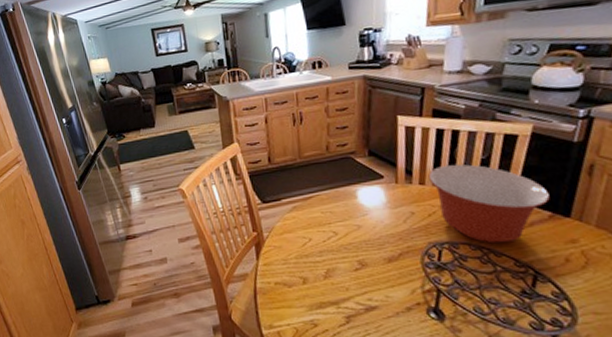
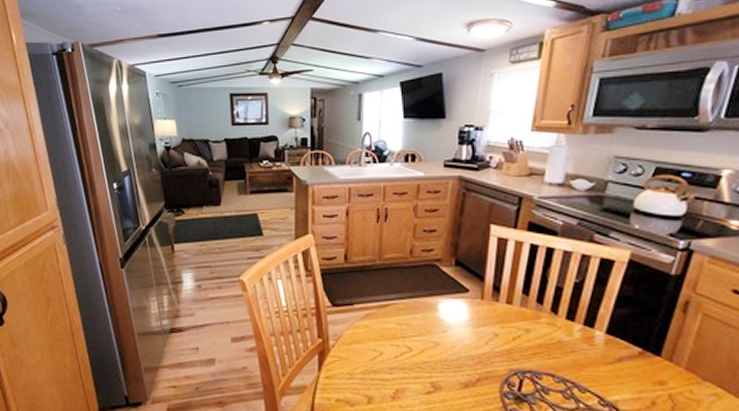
mixing bowl: present [428,164,550,244] -> none [516,286,641,378]

